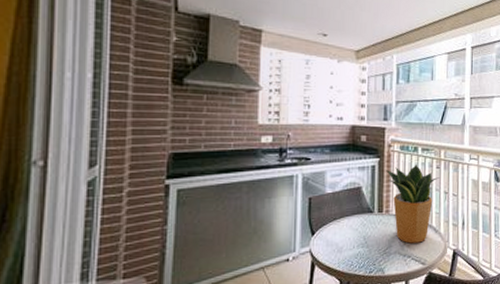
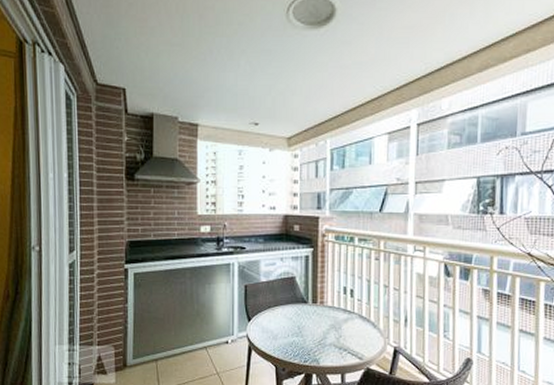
potted plant: present [385,164,440,244] -> none [319,254,379,337]

